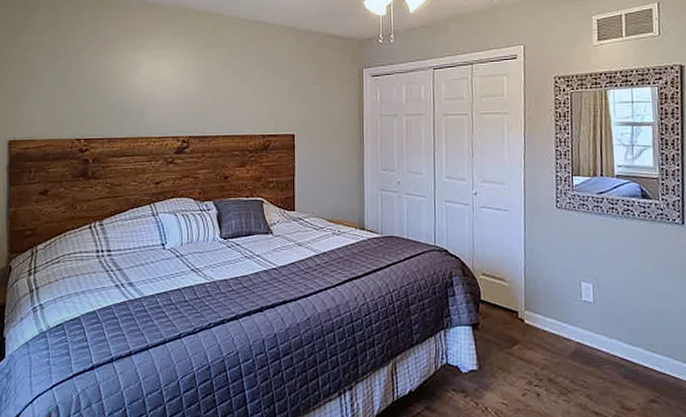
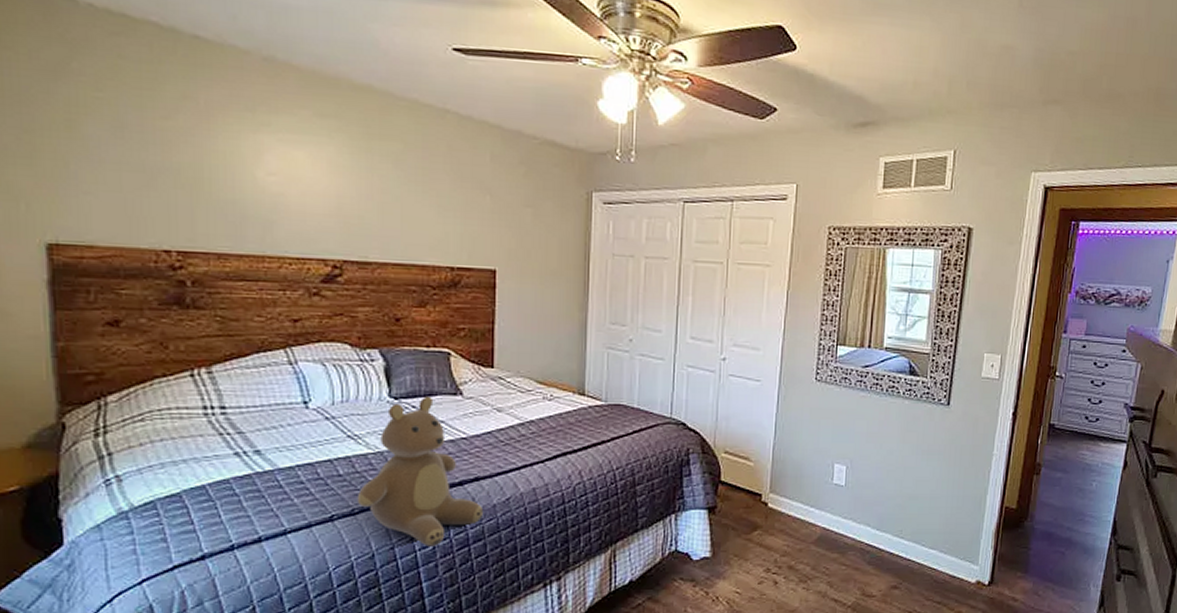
teddy bear: none [197,236,291,360] -> present [357,396,484,547]

